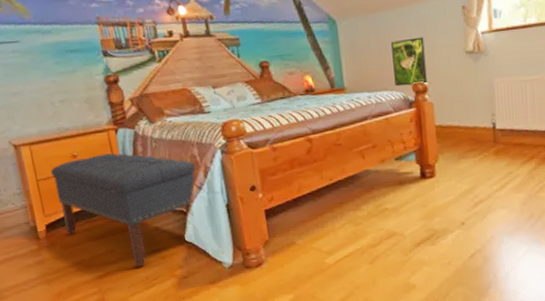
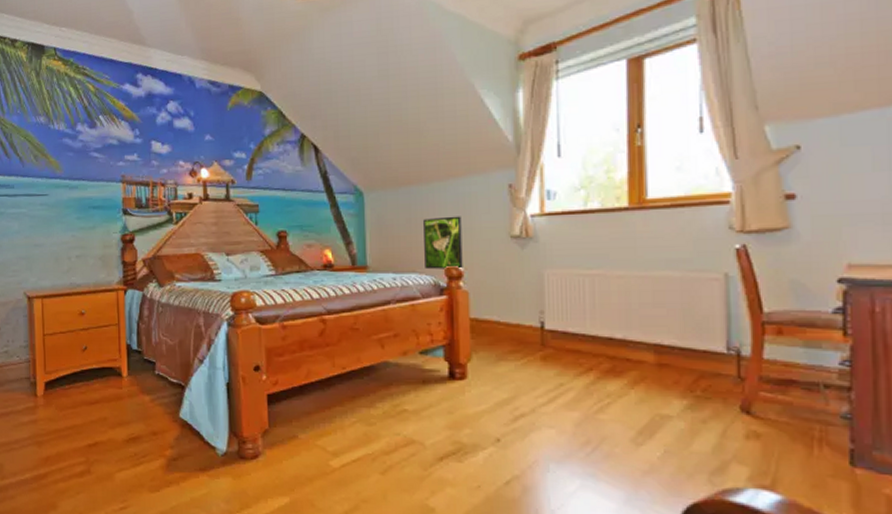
bench: present [50,153,196,267] -> none [57,314,199,441]

